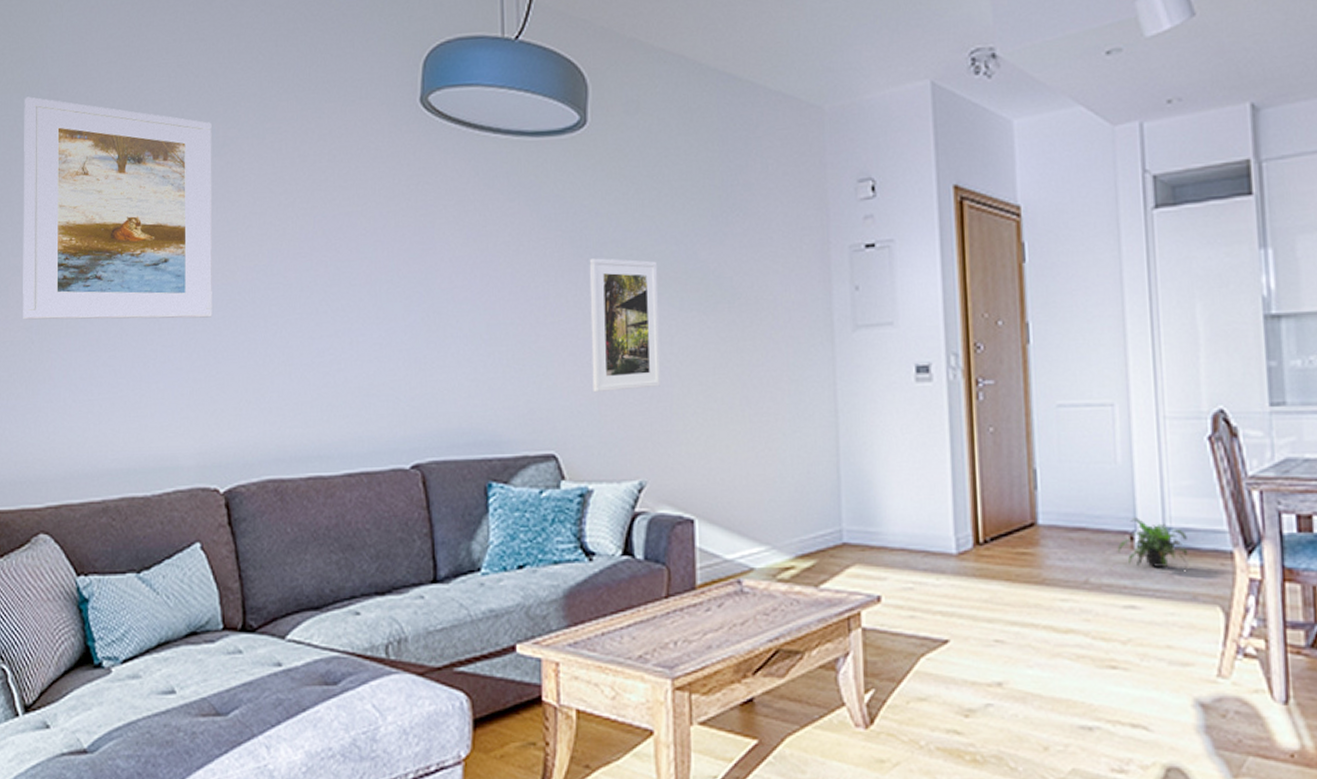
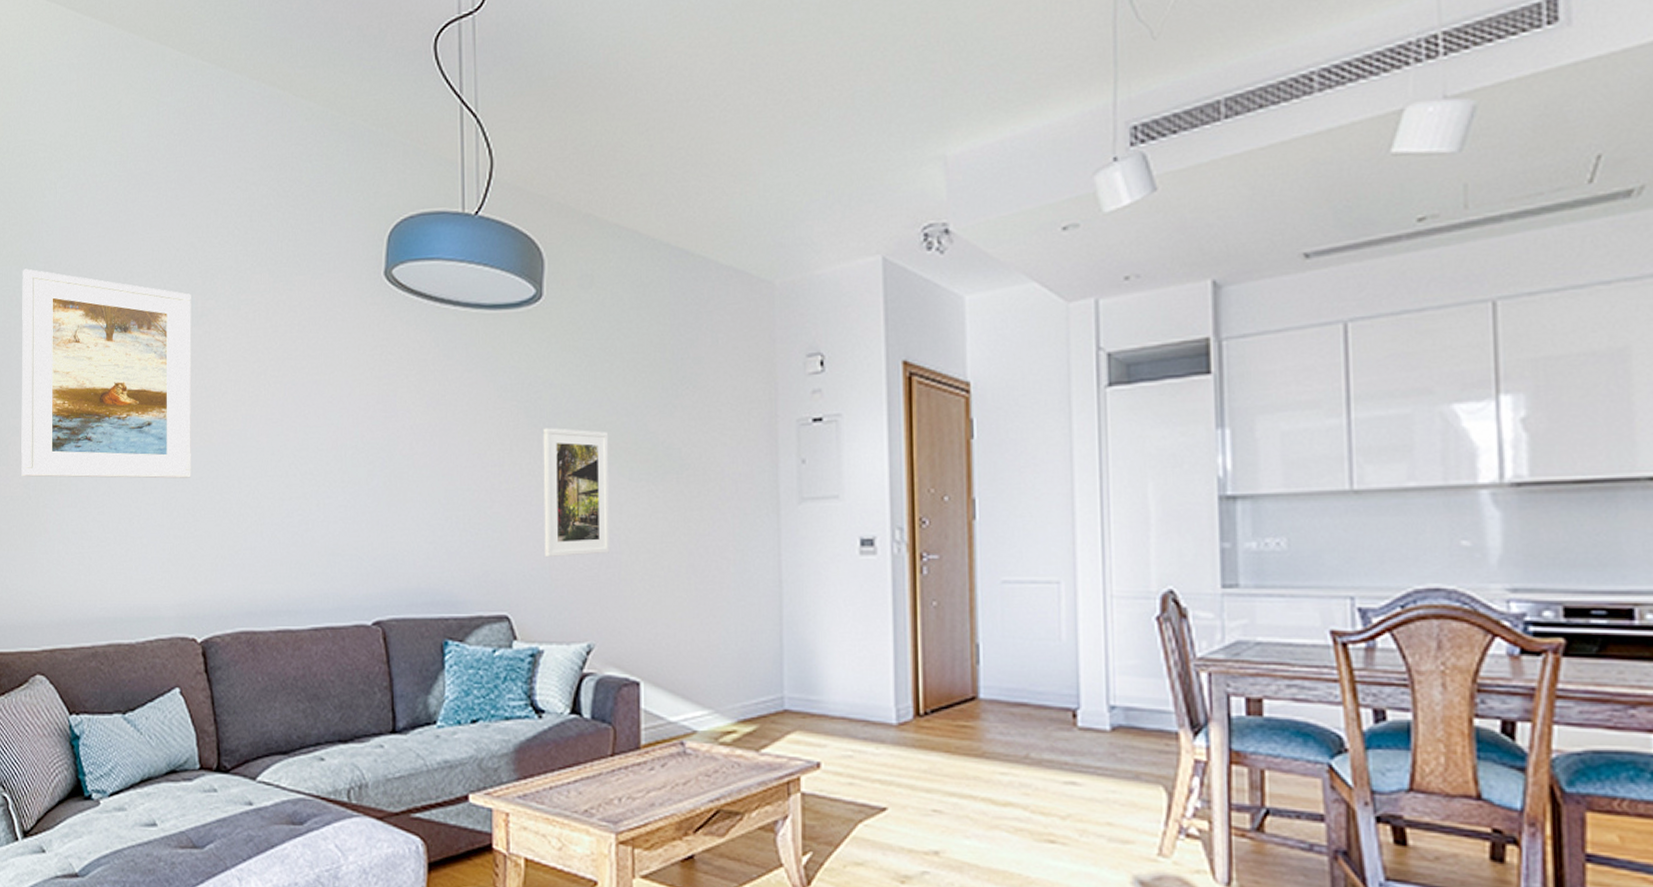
potted plant: present [1117,517,1189,570] -> none [1059,695,1132,749]

